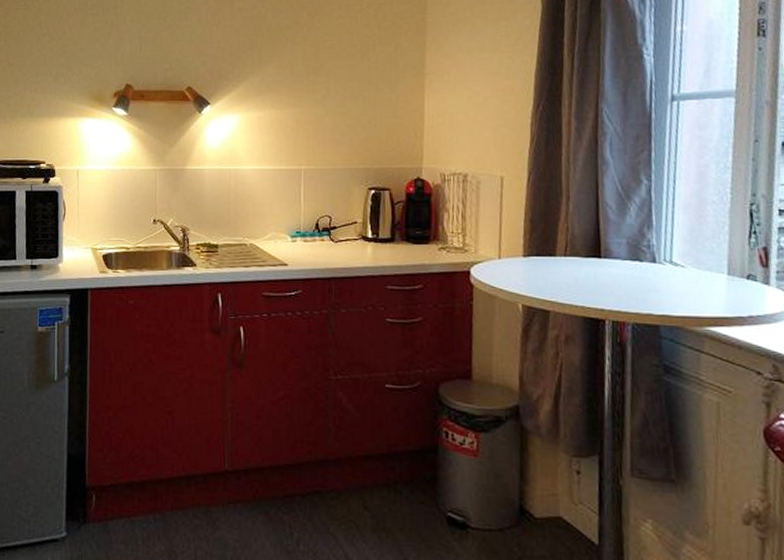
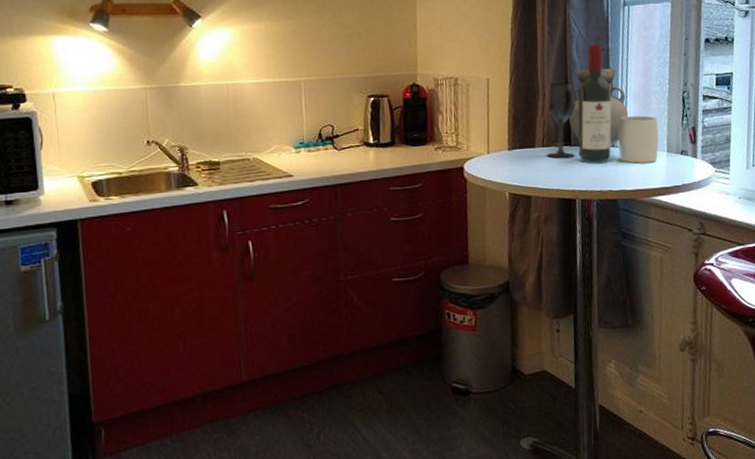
wine glass: none [569,185,609,272] -> present [544,82,577,159]
vase: none [599,171,676,262] -> present [569,68,629,147]
wine bottle: none [609,144,654,281] -> present [578,44,612,164]
mug: none [661,229,717,285] -> present [617,115,659,164]

